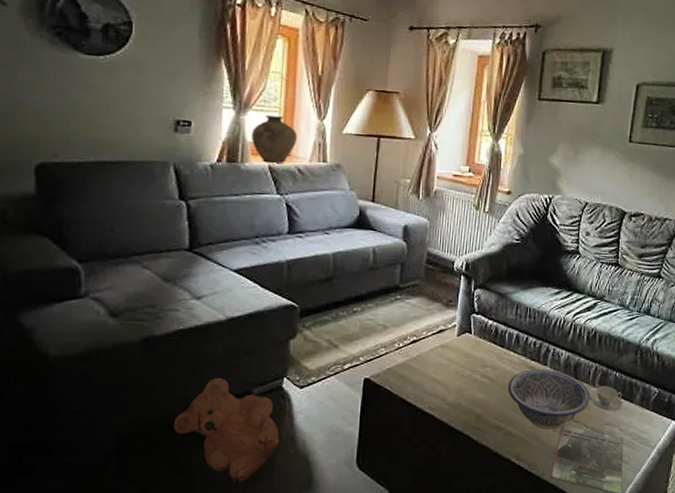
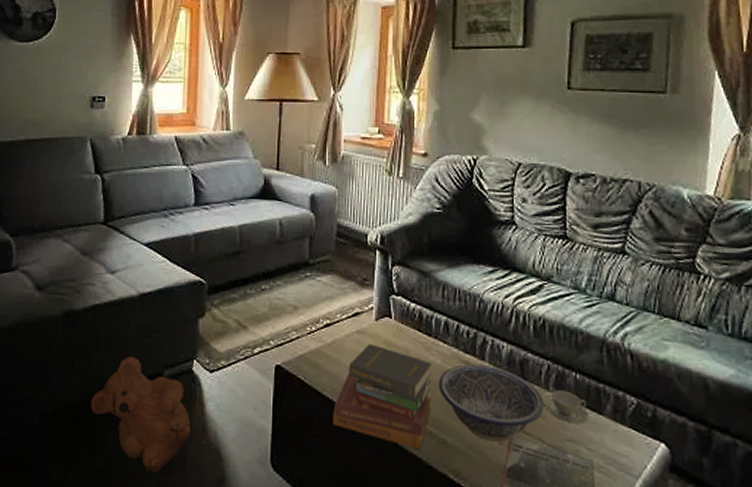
vase: present [251,115,297,164] -> none [159,86,201,134]
books: none [414,356,503,442] -> present [332,344,432,451]

